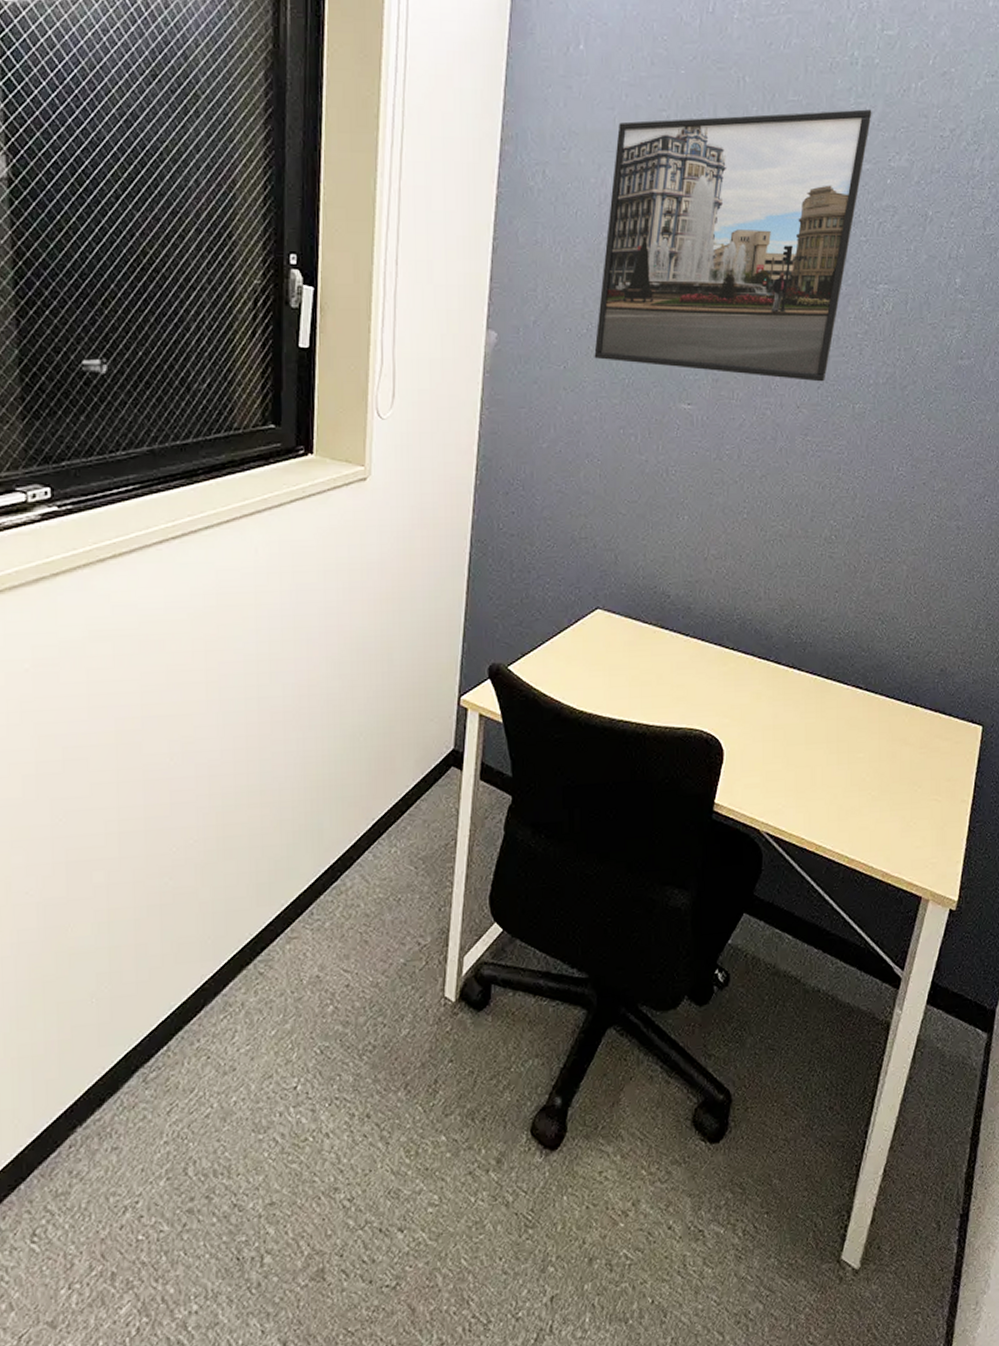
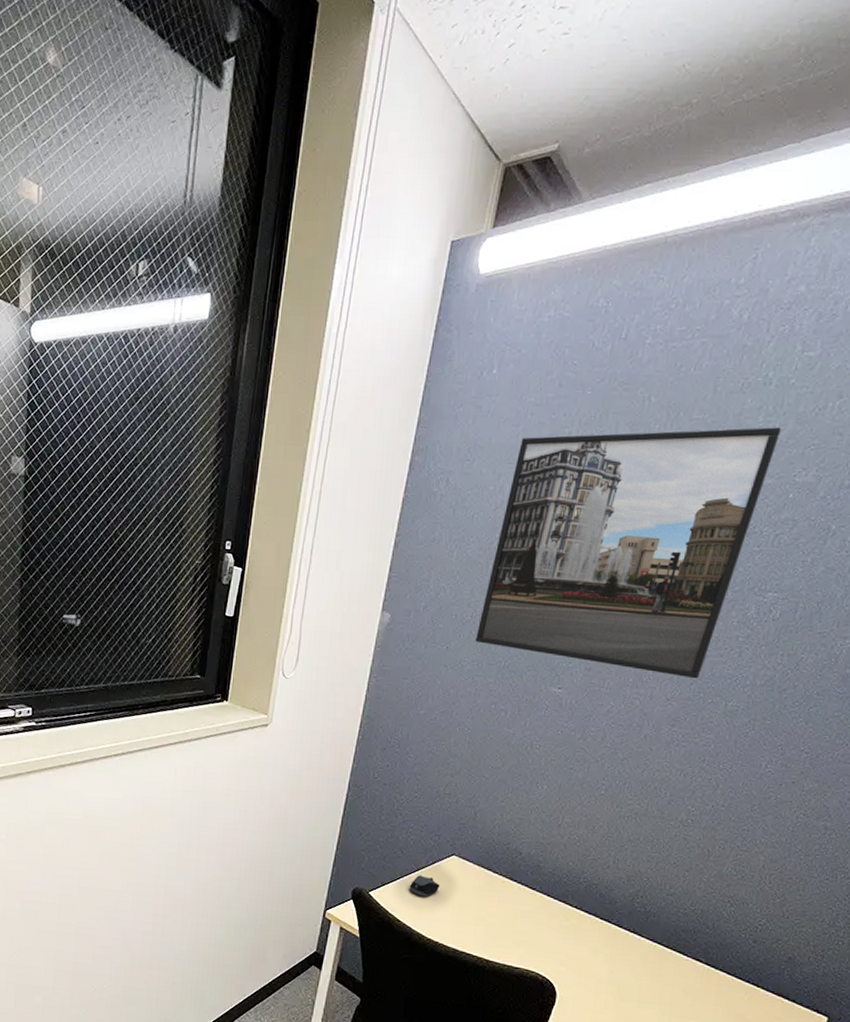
computer mouse: none [552,638,587,663] -> present [409,875,440,897]

